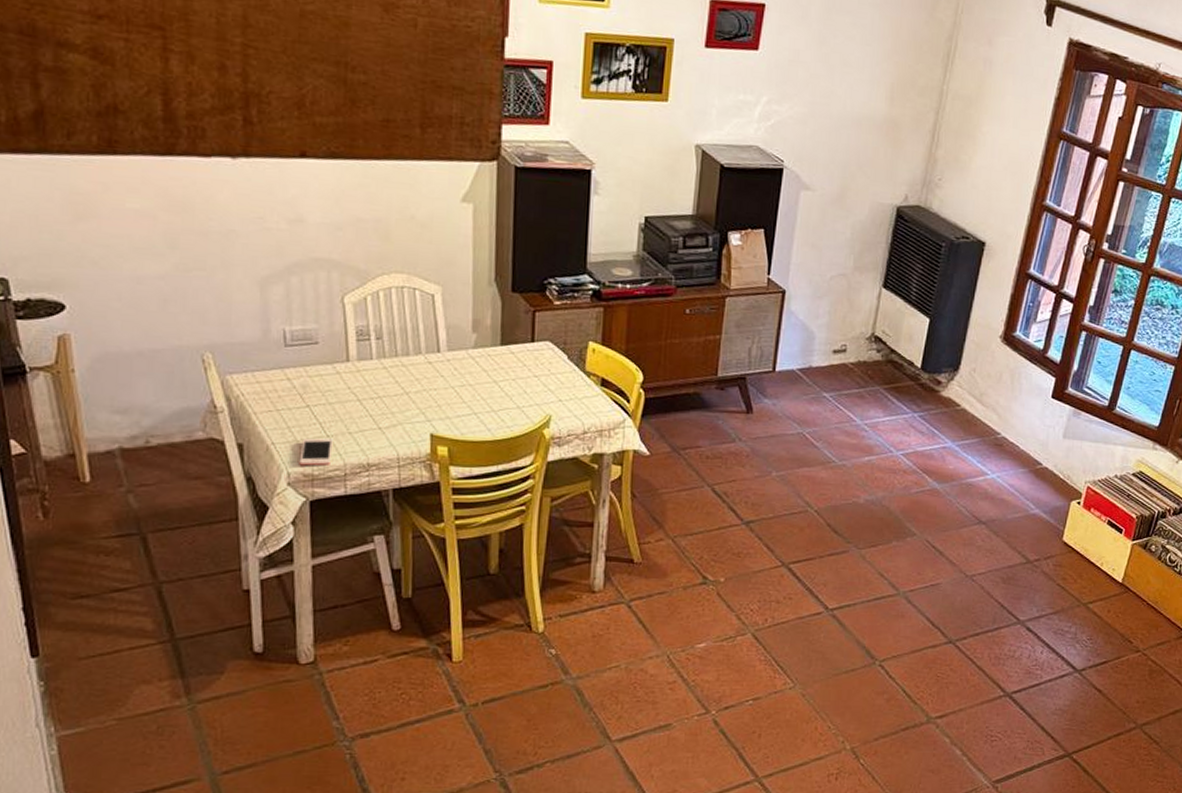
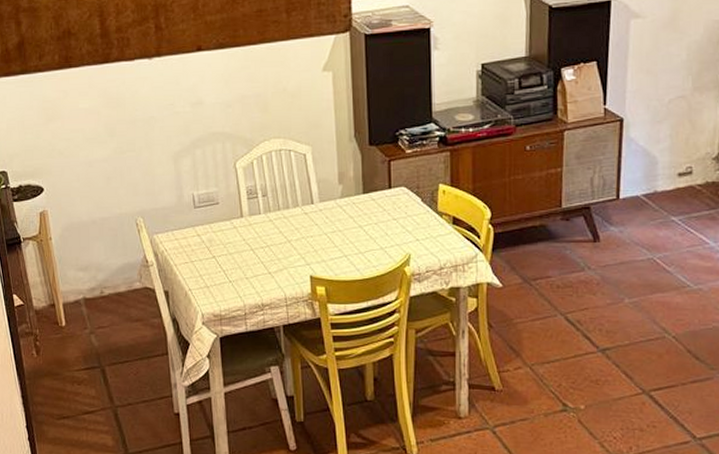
cell phone: present [299,438,333,466] -> none [210,284,234,308]

